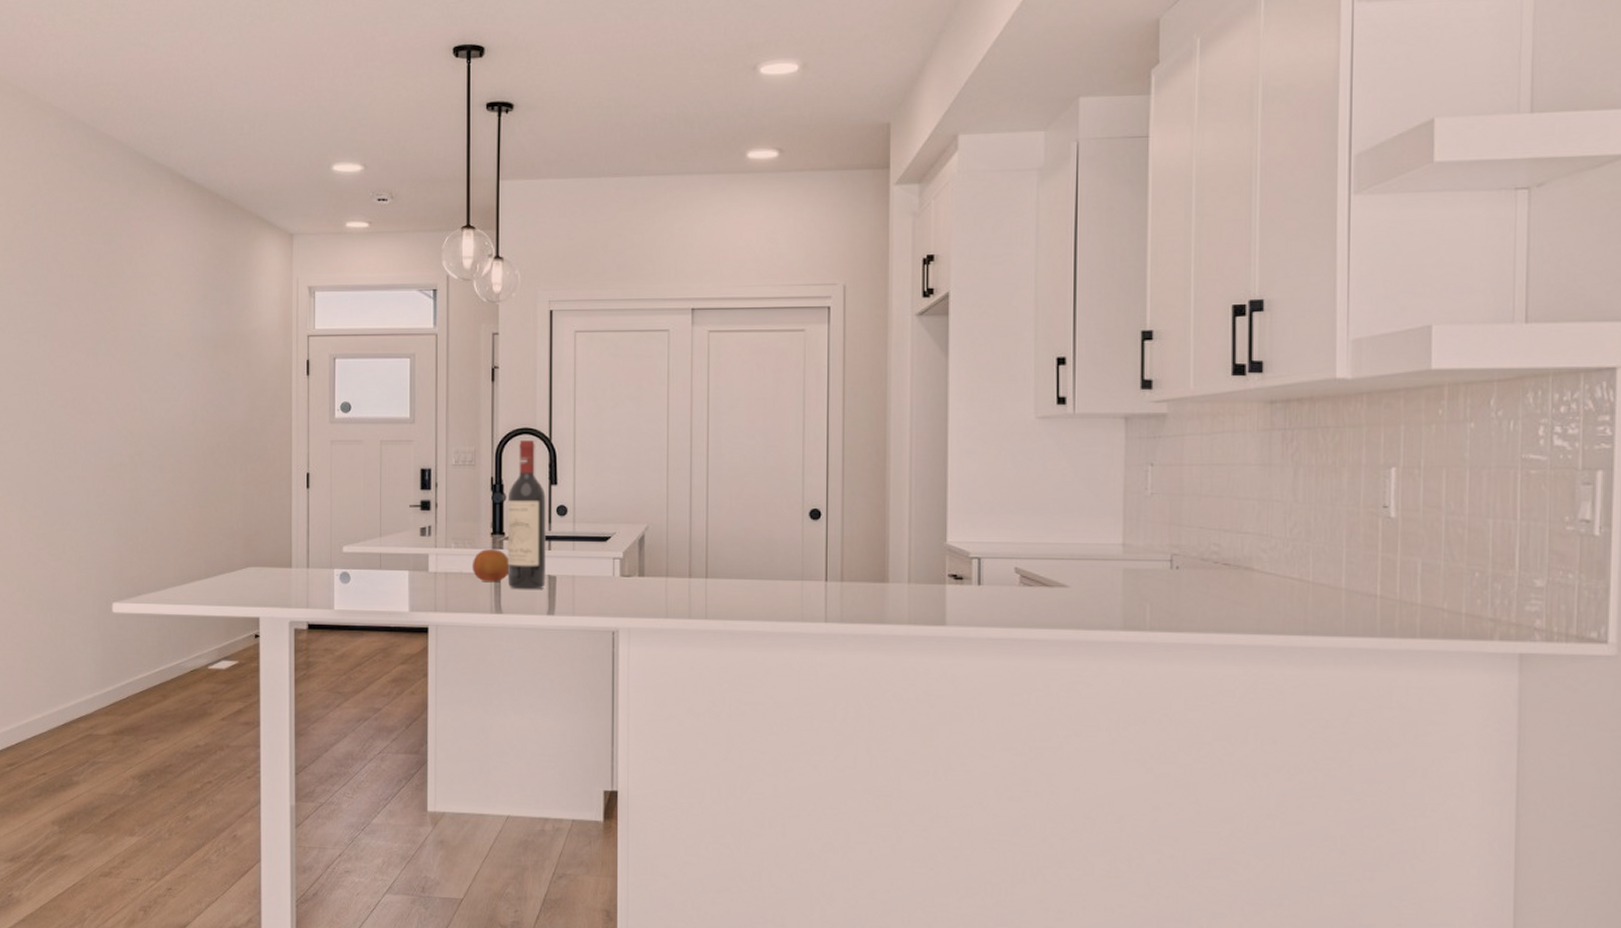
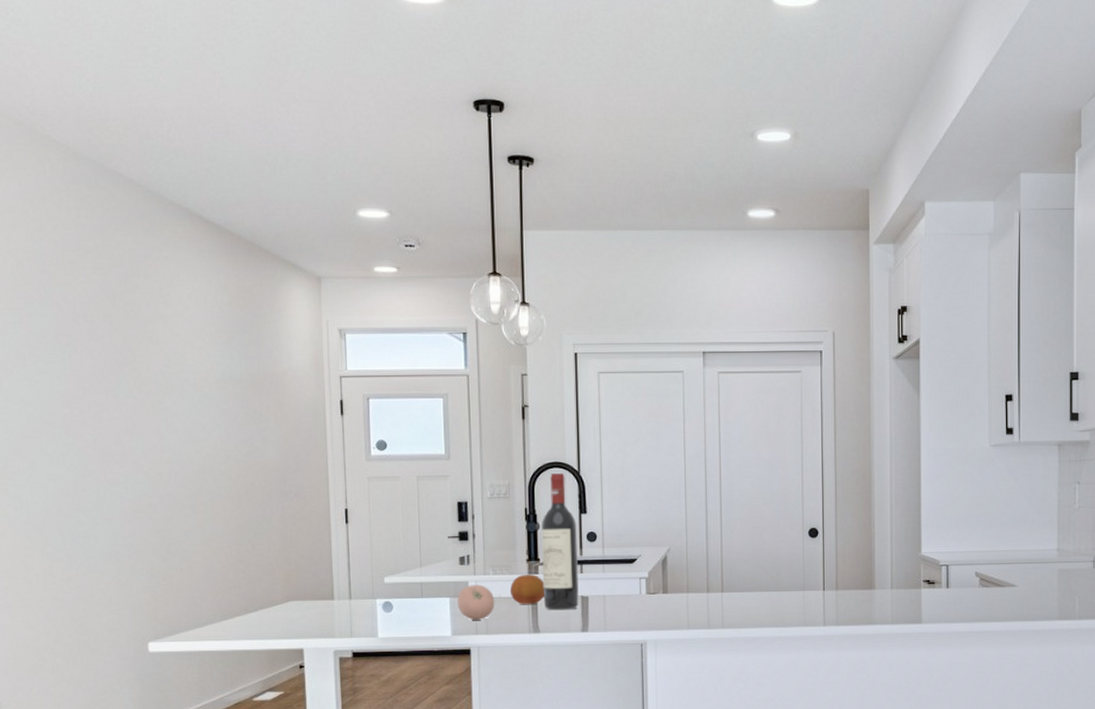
fruit: none [416,558,456,596] -> present [457,584,495,620]

